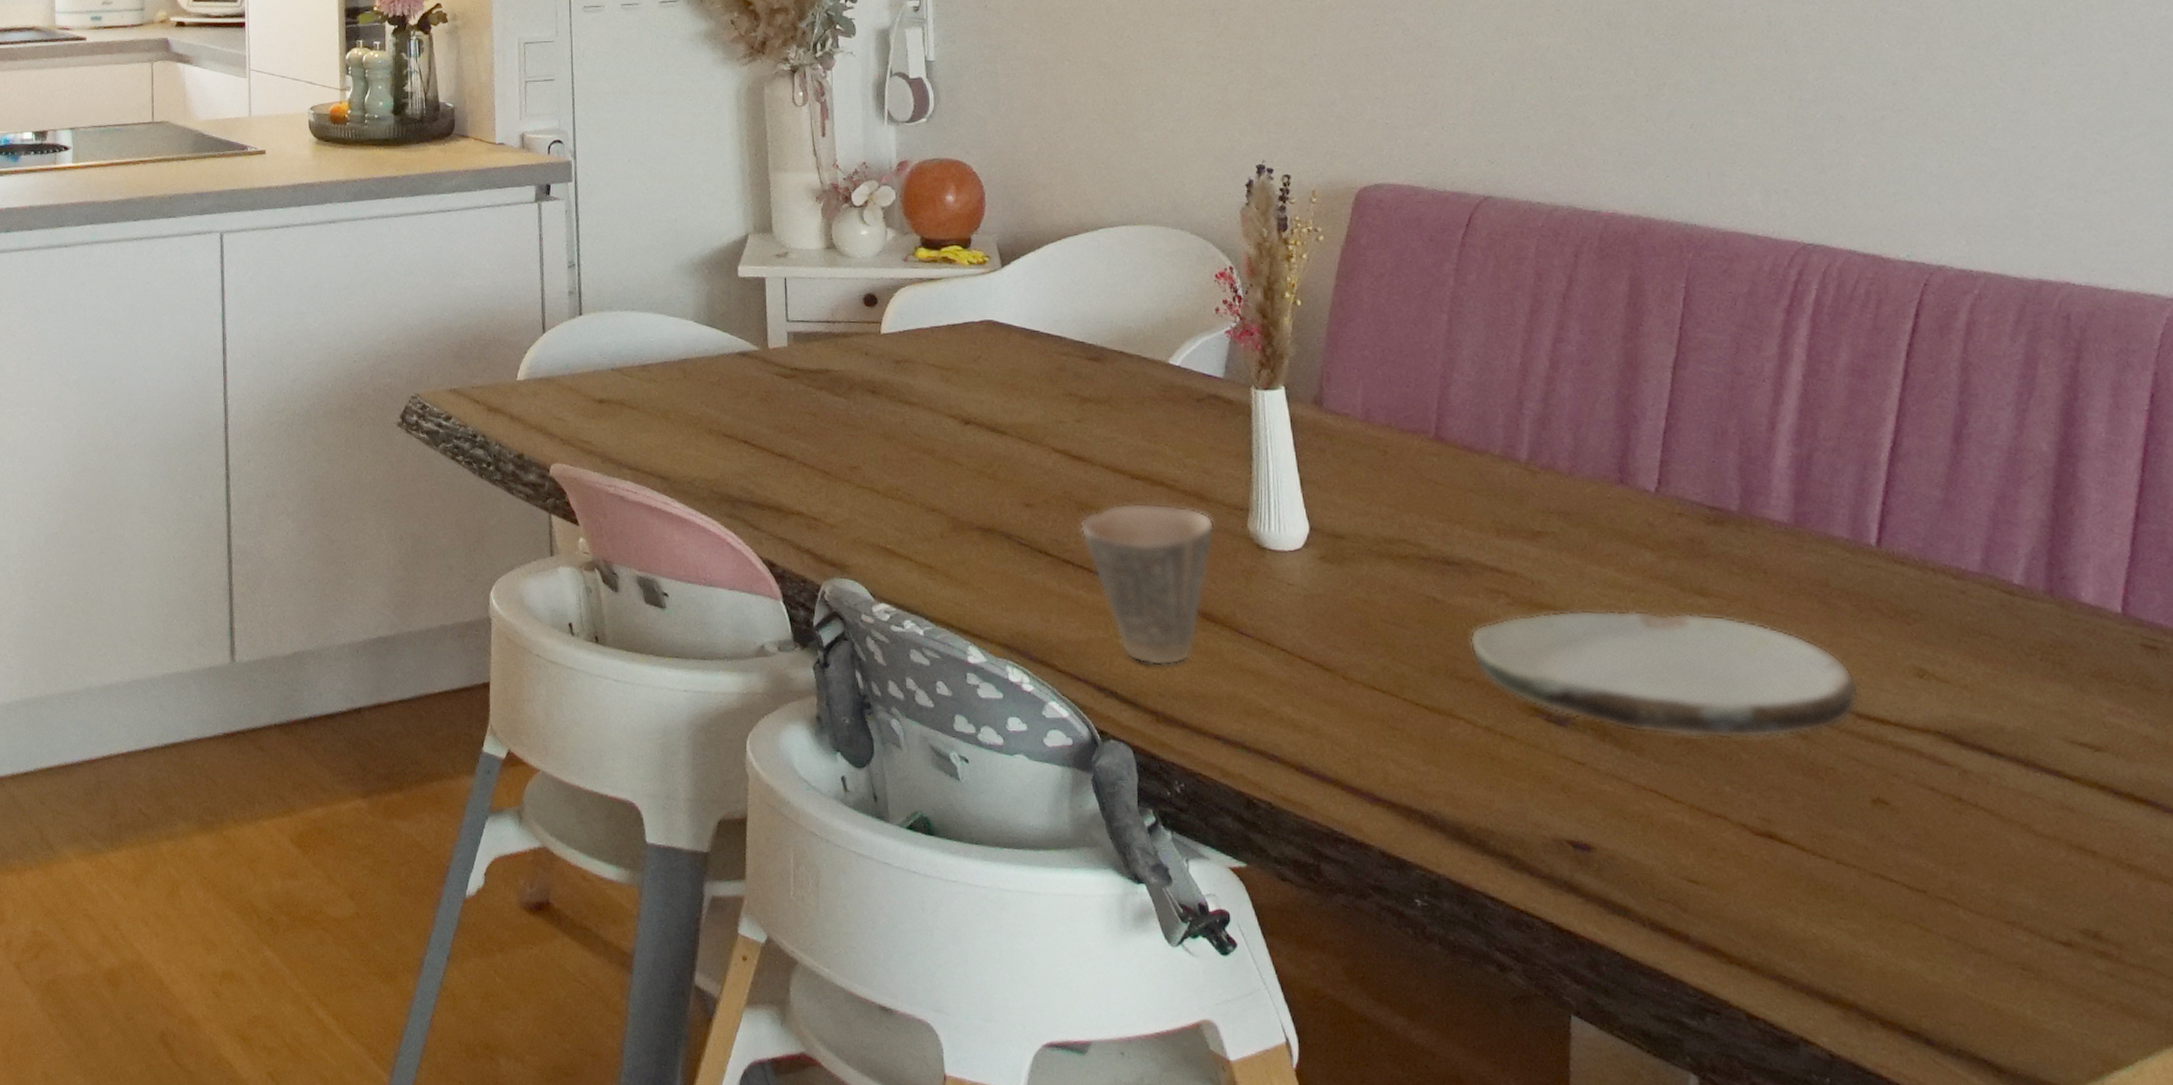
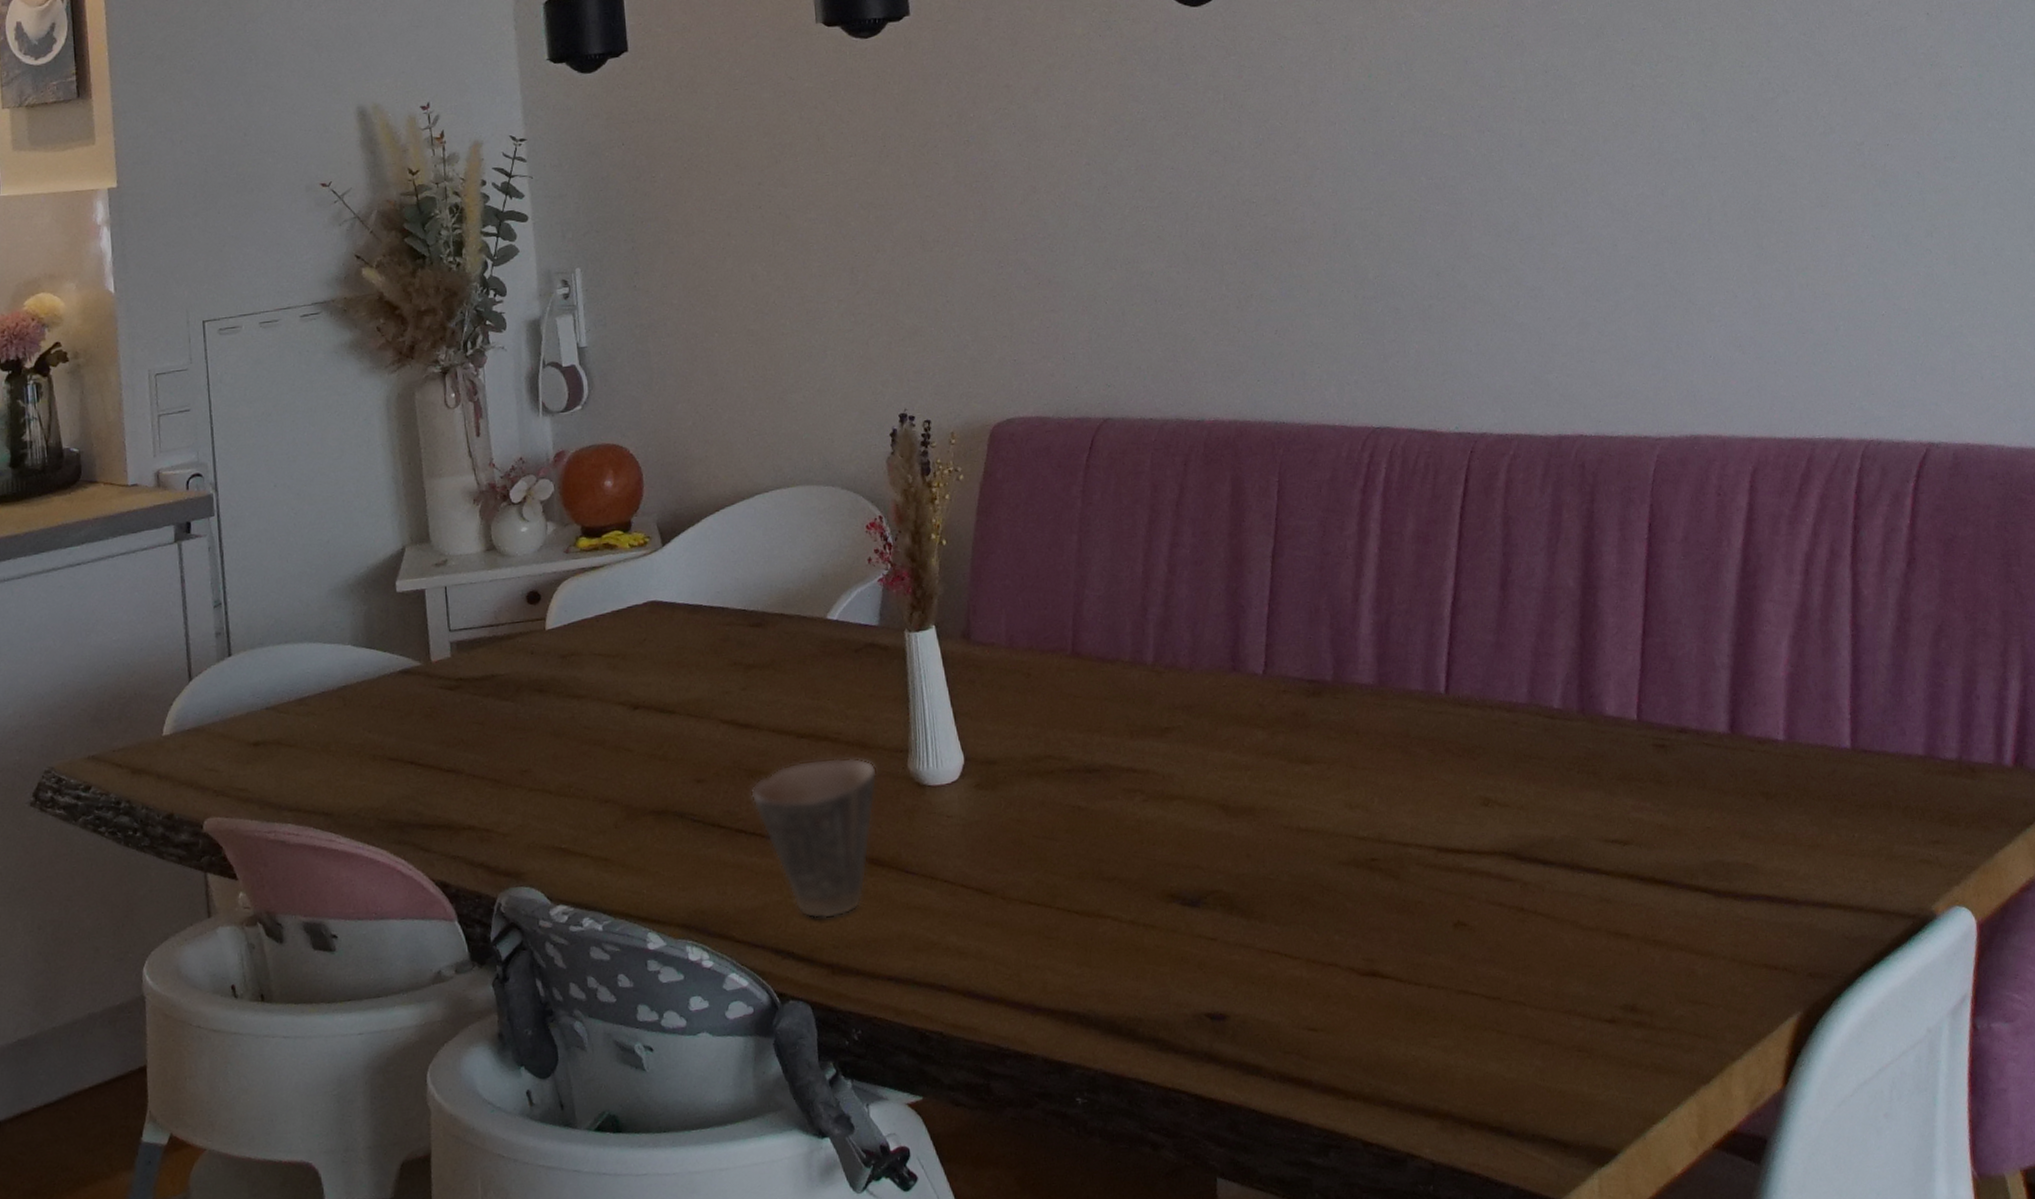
plate: present [1469,609,1860,740] -> none [1111,779,1439,901]

